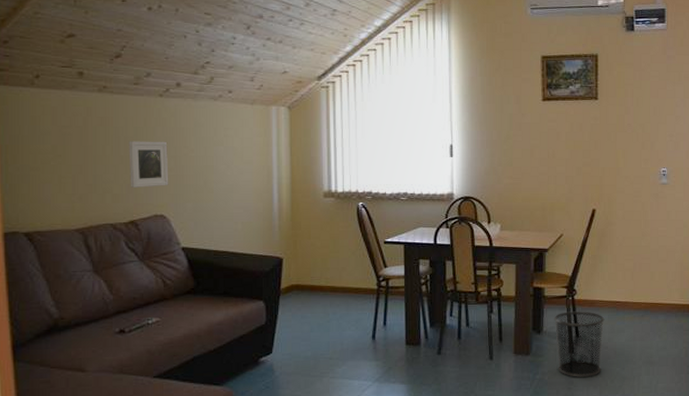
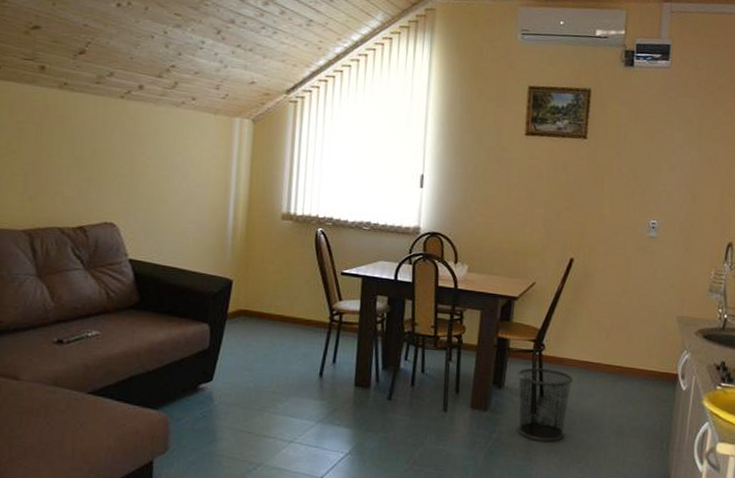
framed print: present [128,141,169,188] -> none [82,142,124,193]

